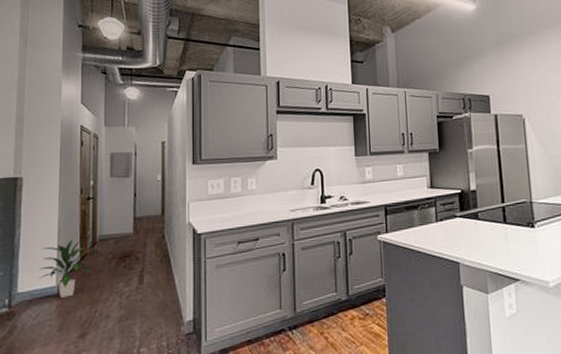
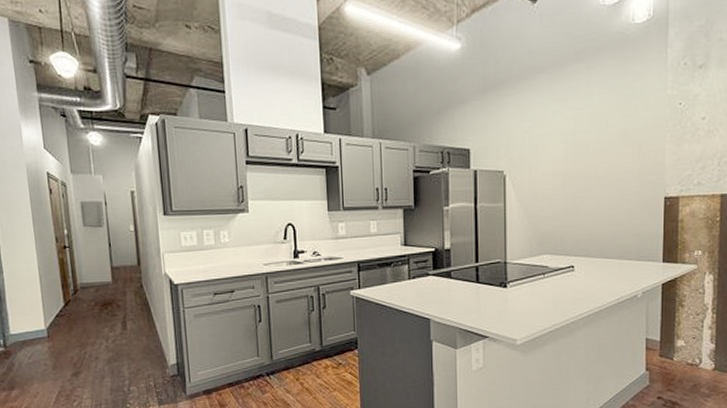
indoor plant: present [39,239,91,298] -> none [27,286,77,340]

